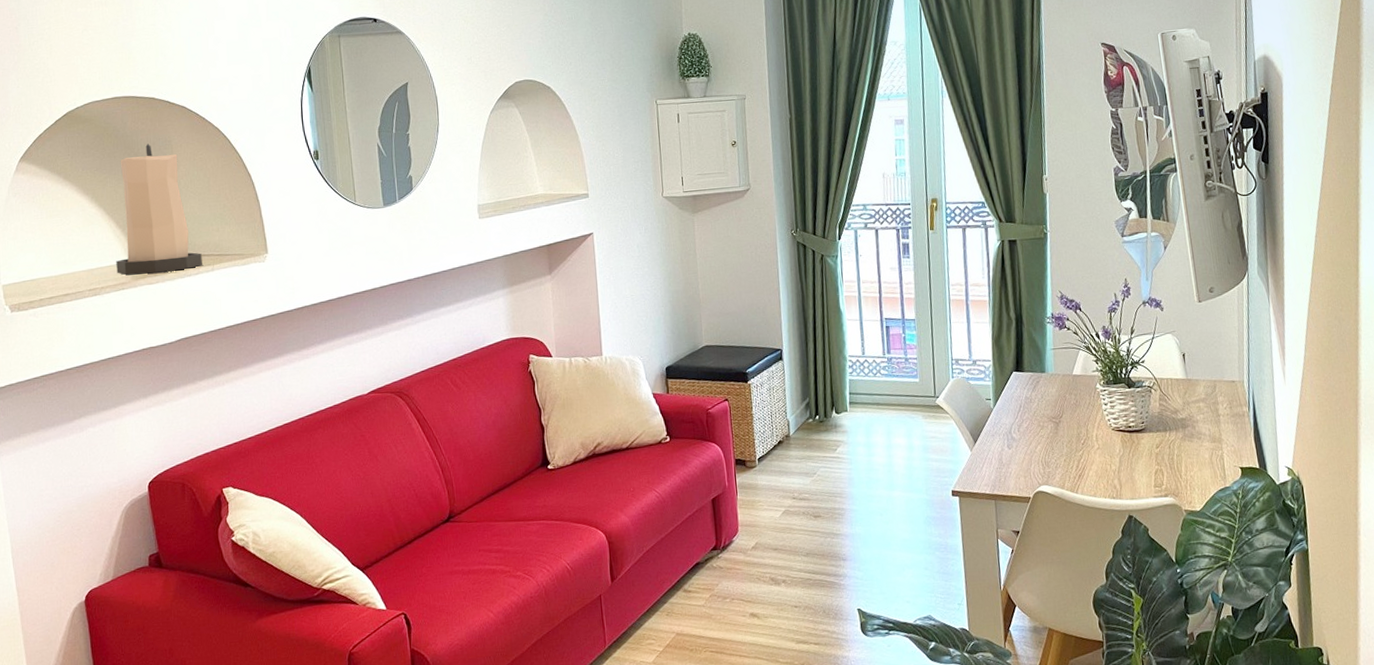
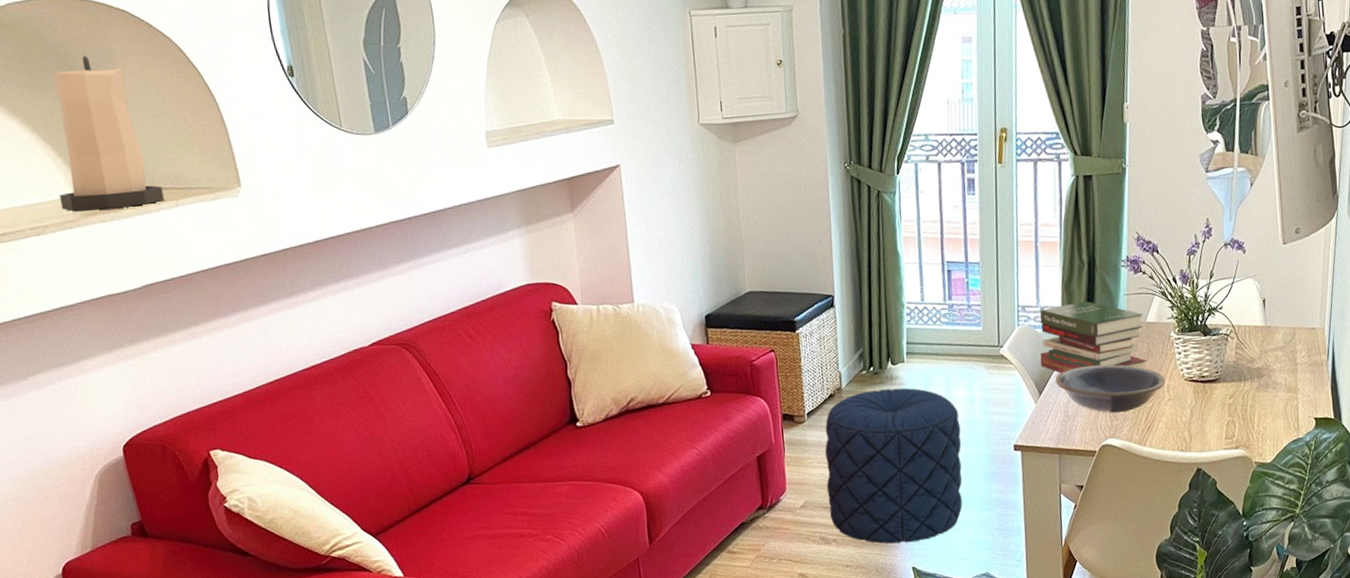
pouf: none [774,435,905,585] -> present [825,387,963,544]
books: none [972,355,1074,423] -> present [1039,301,1146,374]
bowl: none [988,414,1094,461] -> present [1055,364,1166,413]

